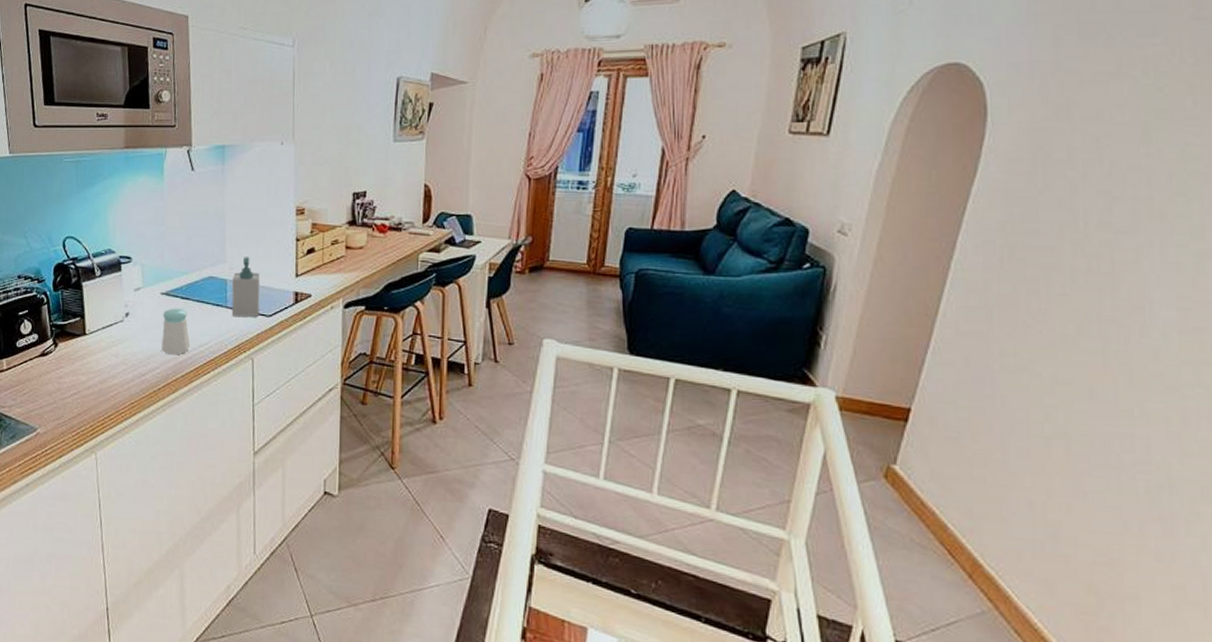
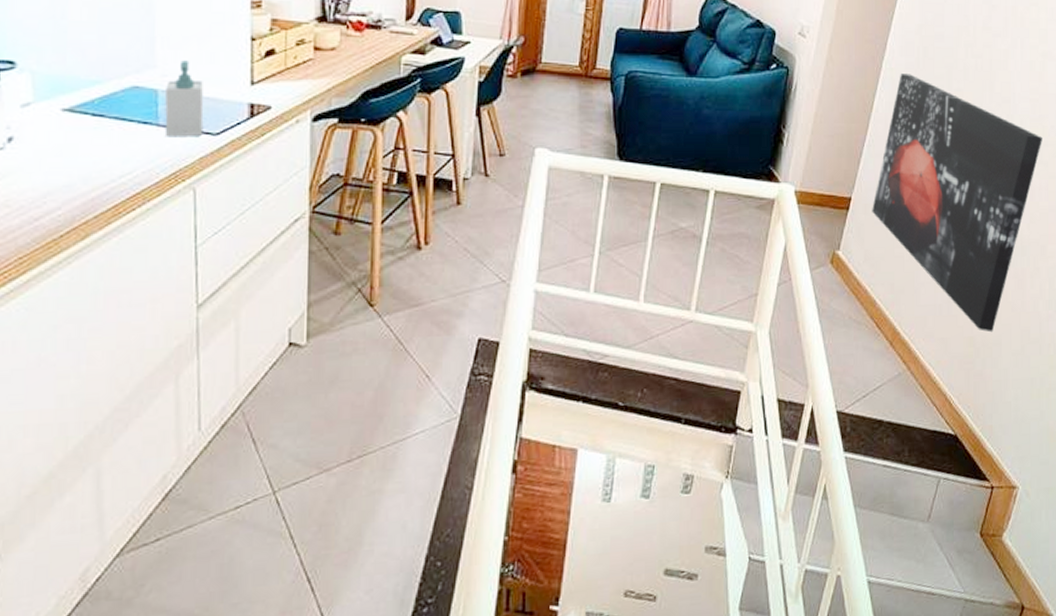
salt shaker: present [162,308,190,355] -> none [64,128,105,190]
wall art: none [939,275,1200,583] -> present [872,74,1042,333]

